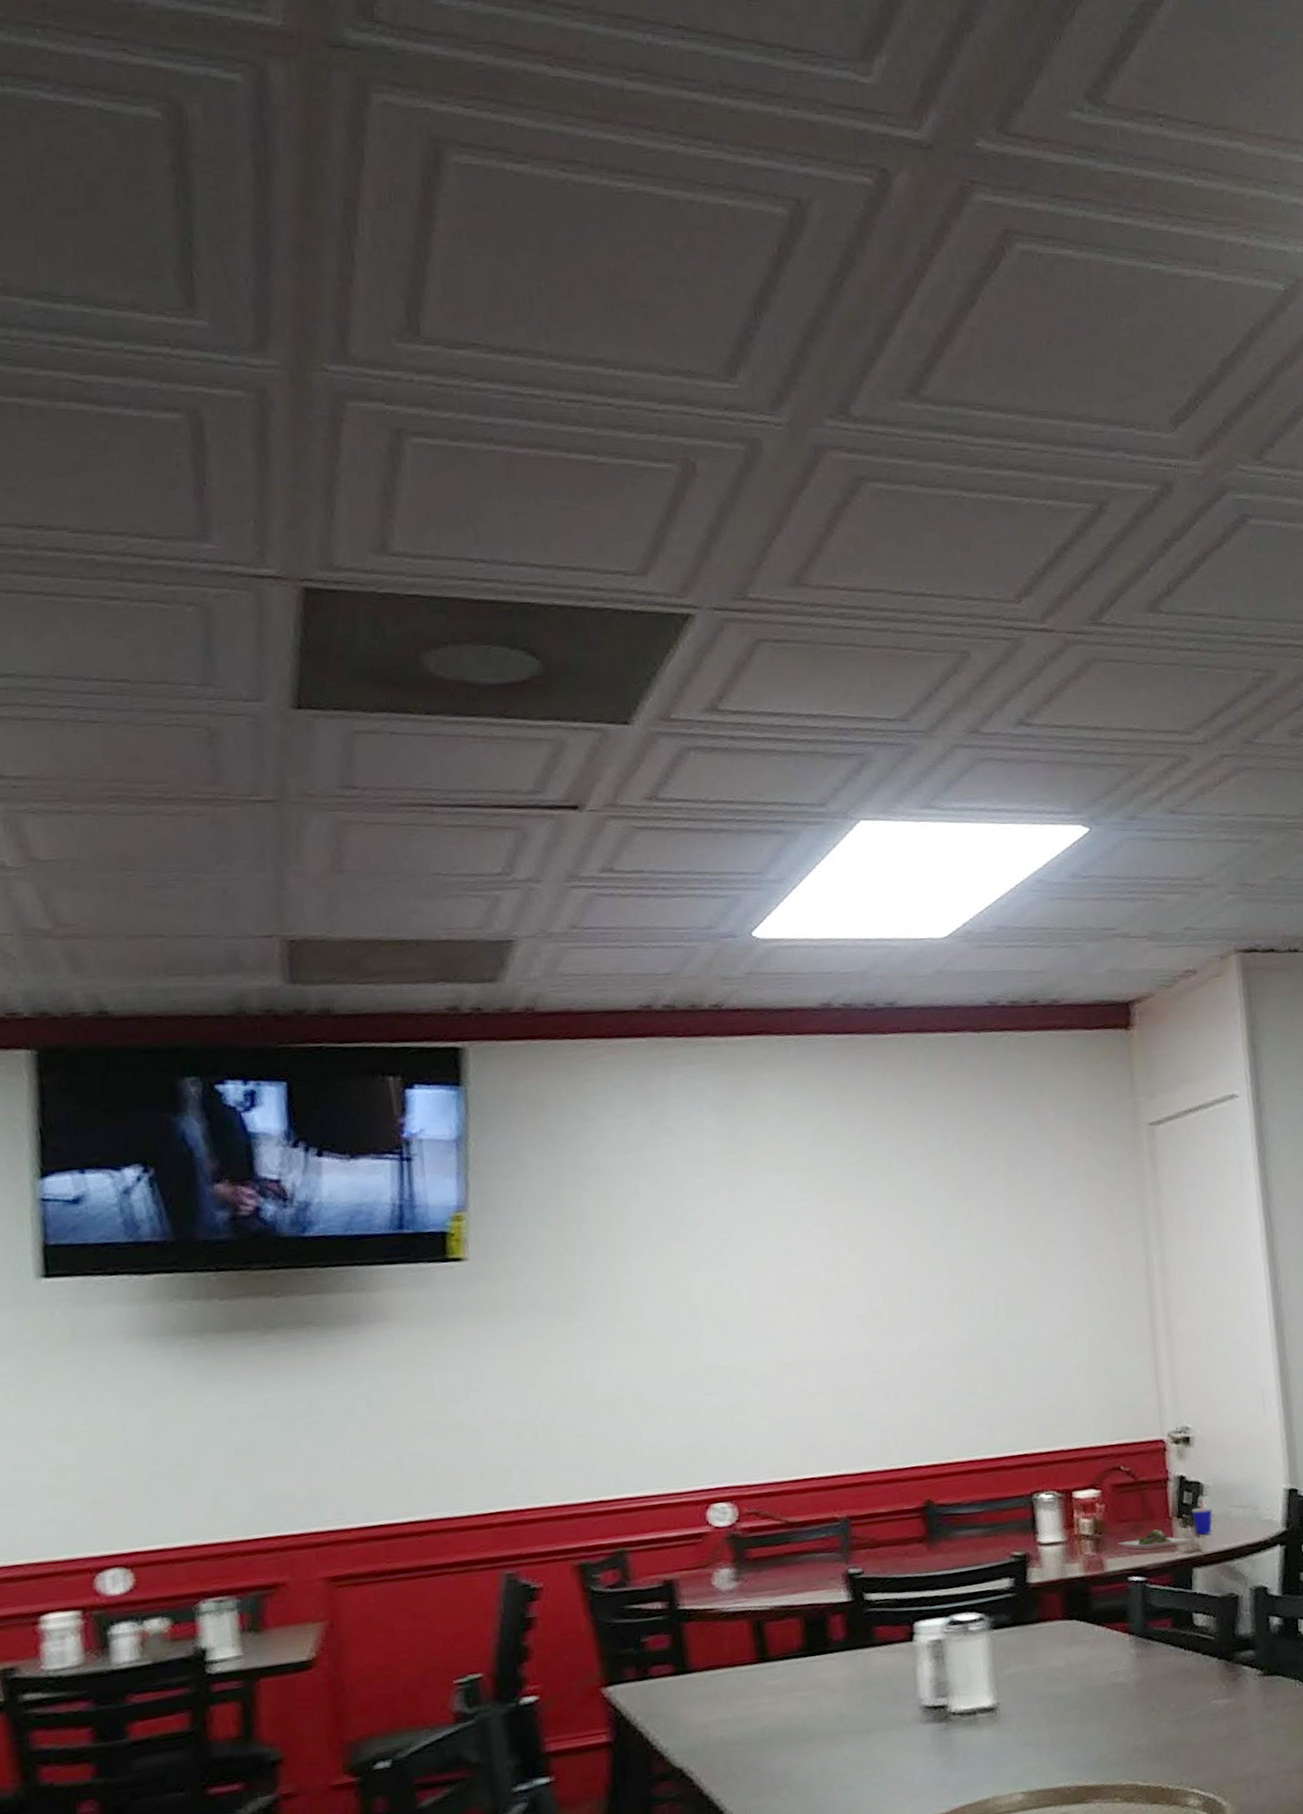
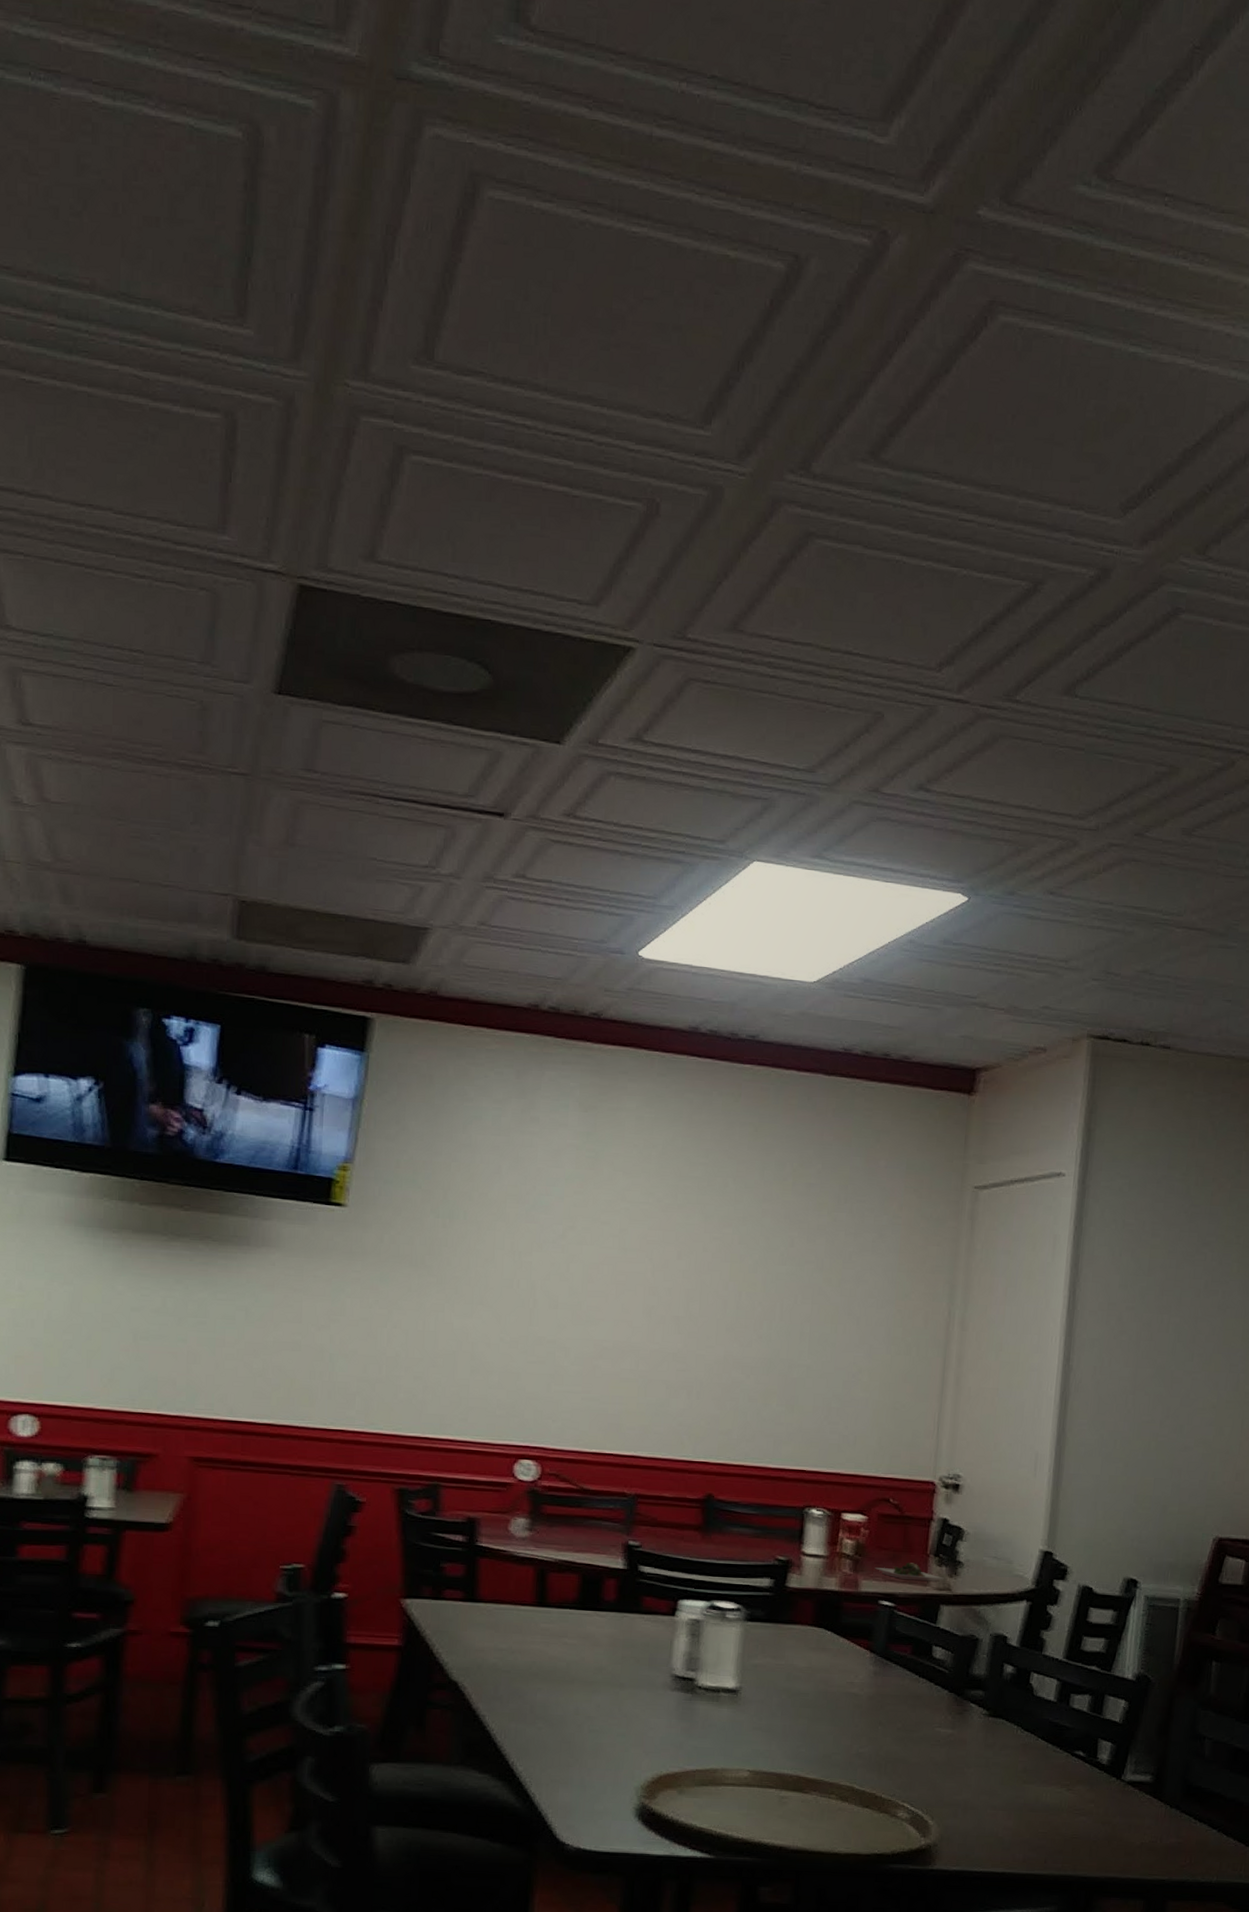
beverage cup: present [1191,1499,1213,1535] -> none [948,1544,969,1577]

